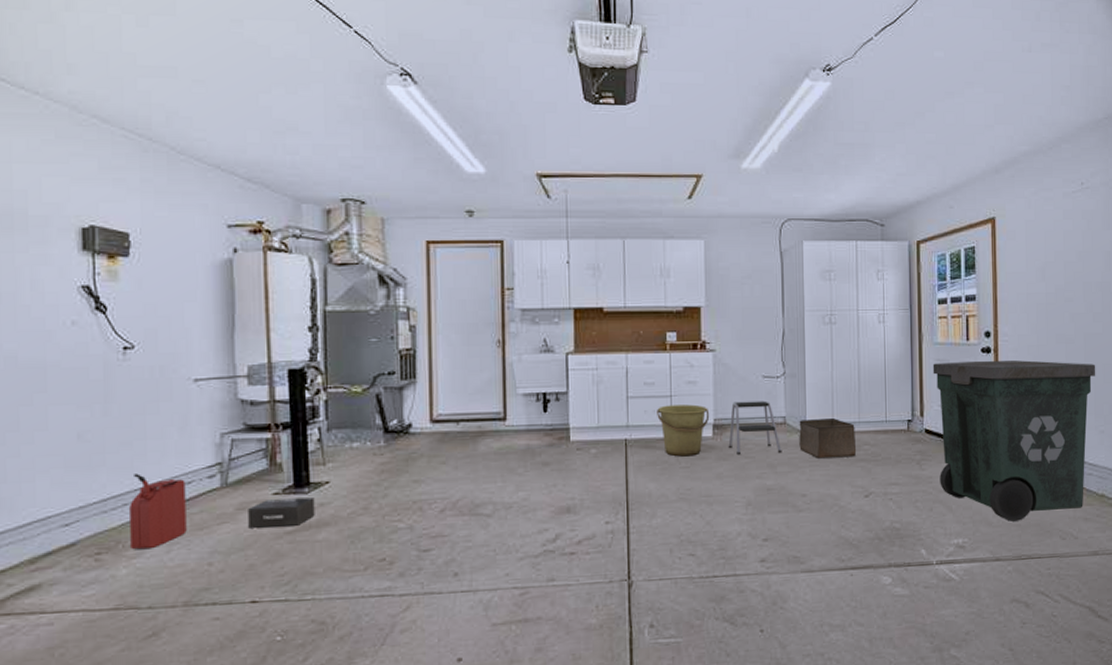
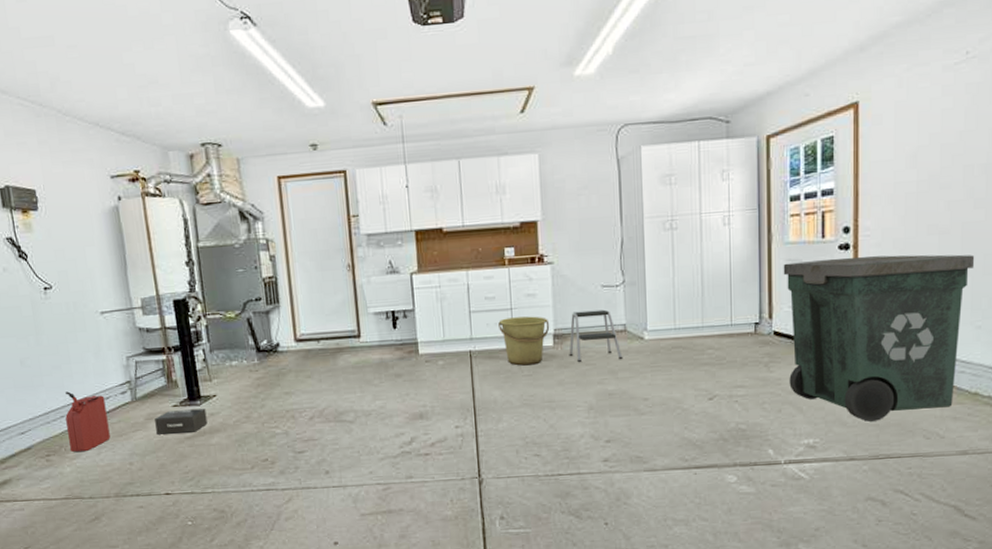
storage bin: present [799,417,857,459] -> none [639,323,700,364]

